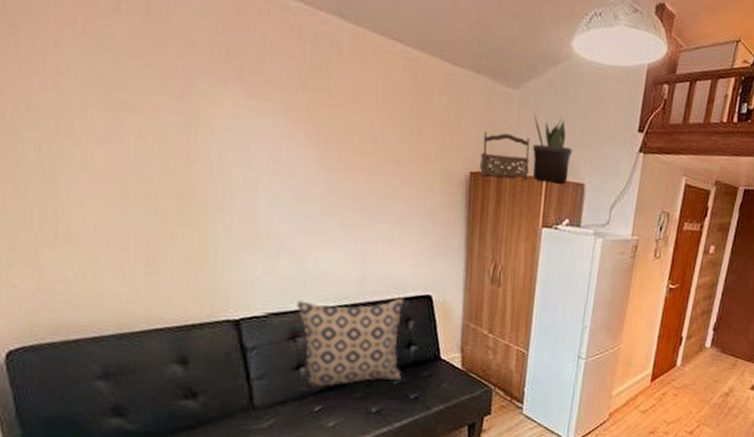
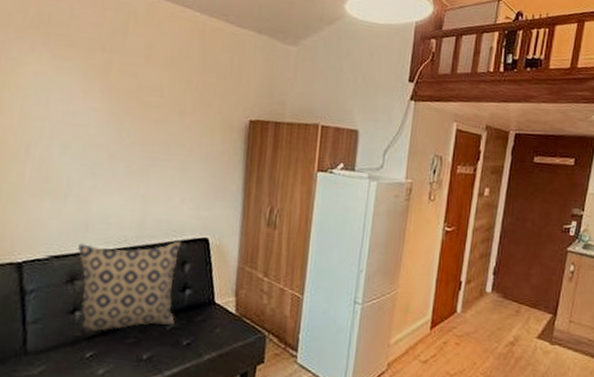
decorative basket: present [479,131,530,181] -> none [258,83,306,128]
planter: present [532,113,572,184] -> none [308,66,346,130]

